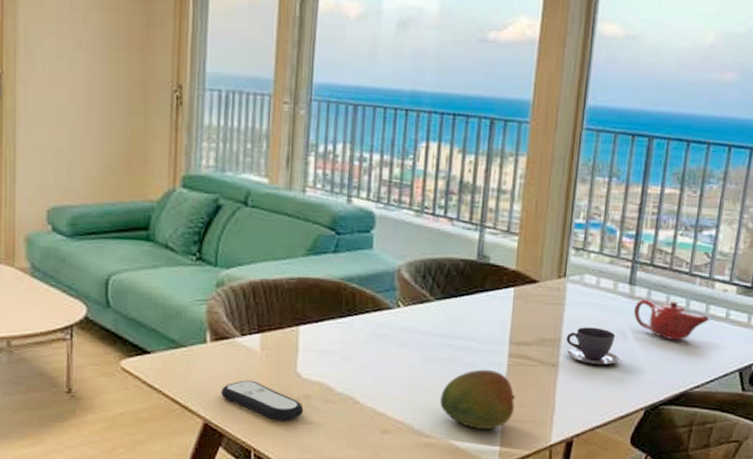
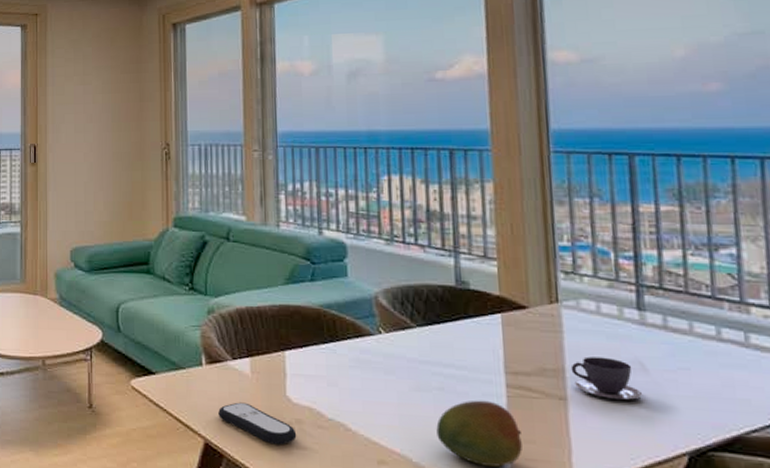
teapot: present [634,299,710,341] -> none [649,326,753,375]

